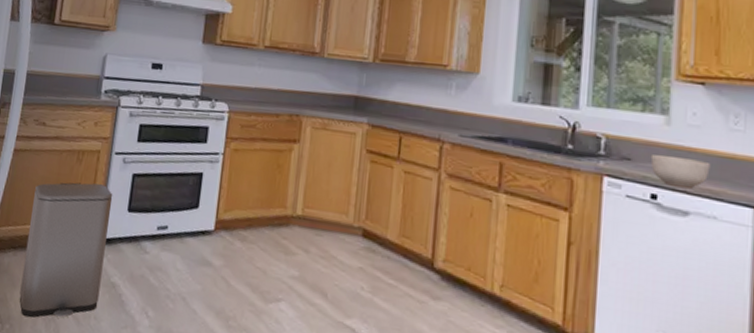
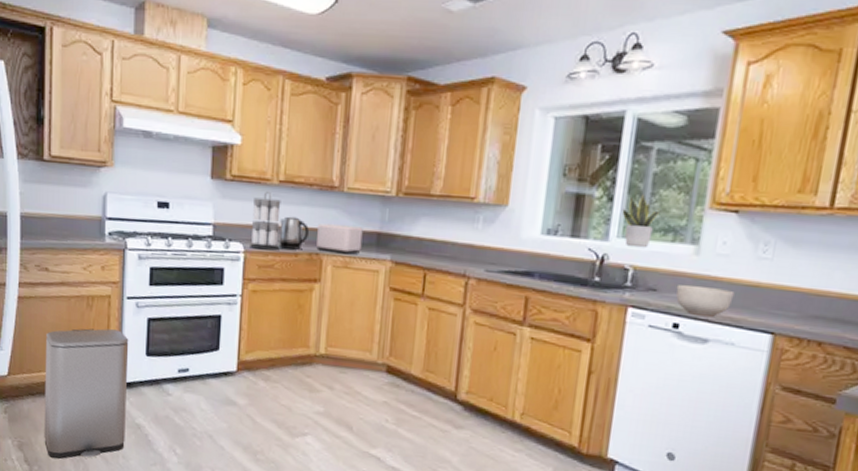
spice rack: none [234,55,266,112] -> present [250,190,281,251]
kettle: none [261,79,291,111] -> present [278,216,310,250]
toaster: none [297,86,342,117] -> present [316,223,363,254]
potted plant: none [590,63,628,118] -> present [621,192,661,248]

